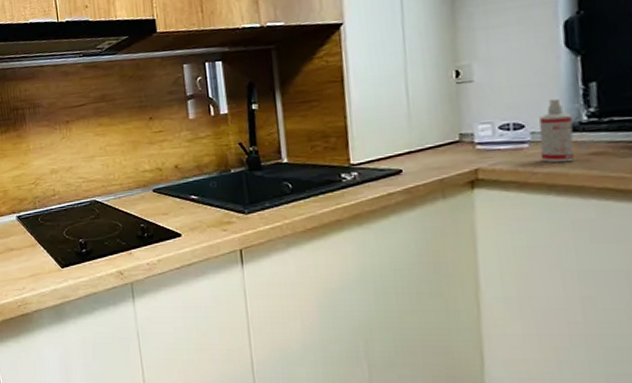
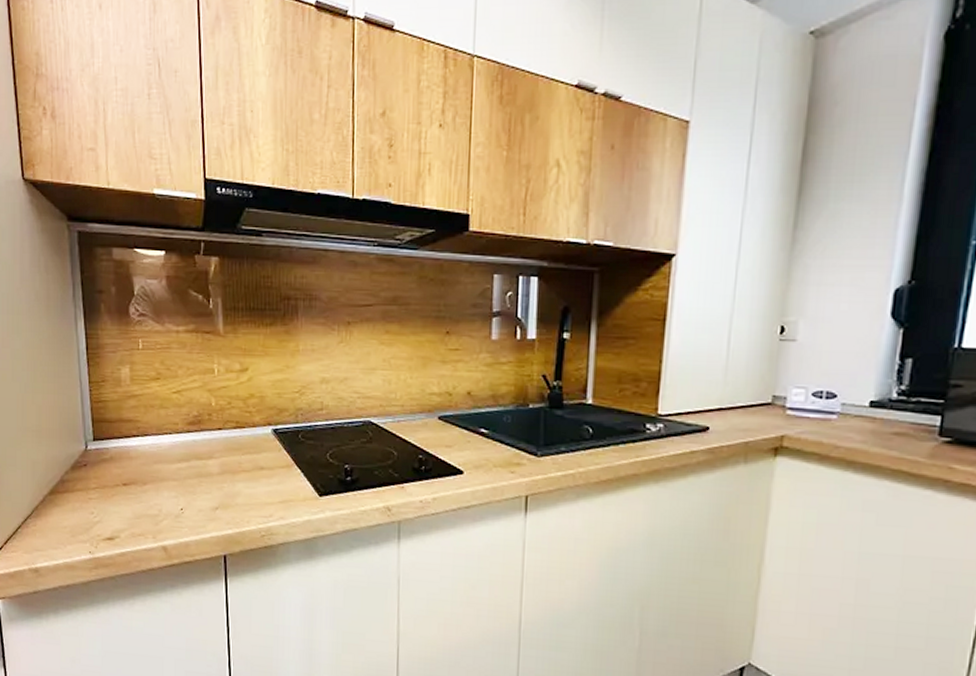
spray bottle: present [539,98,574,163] -> none [845,370,884,440]

